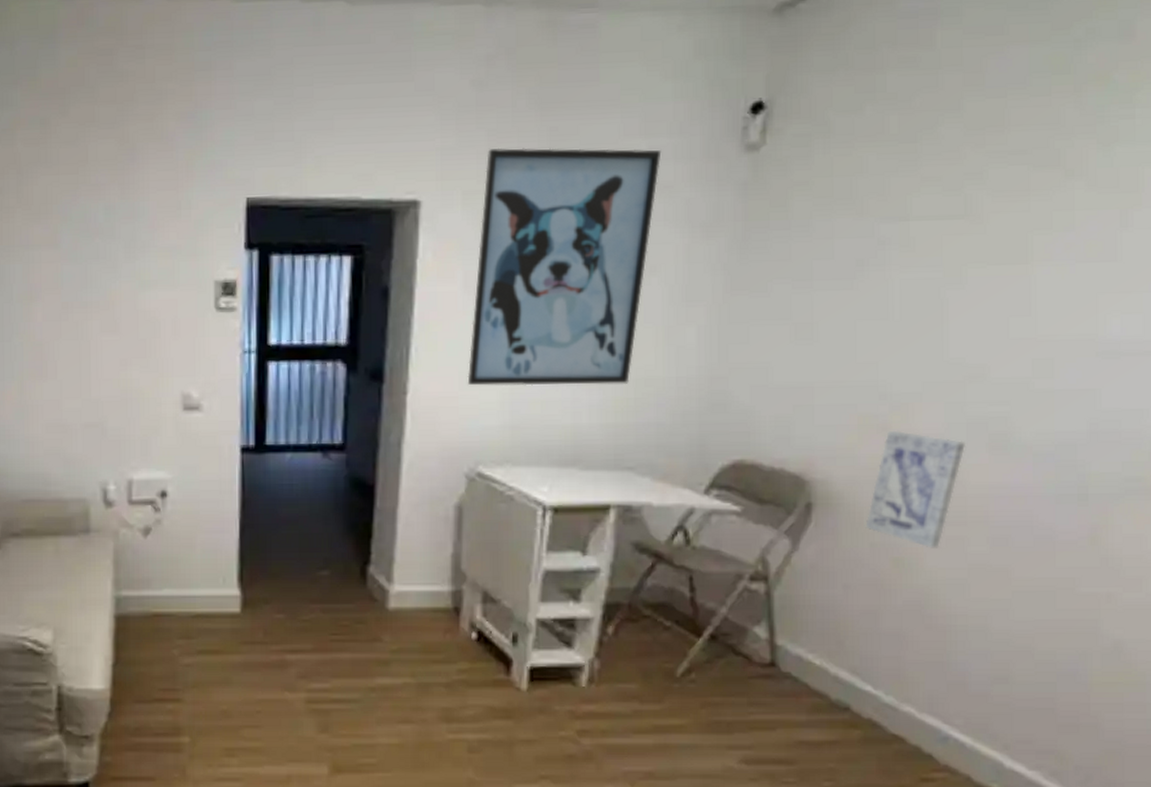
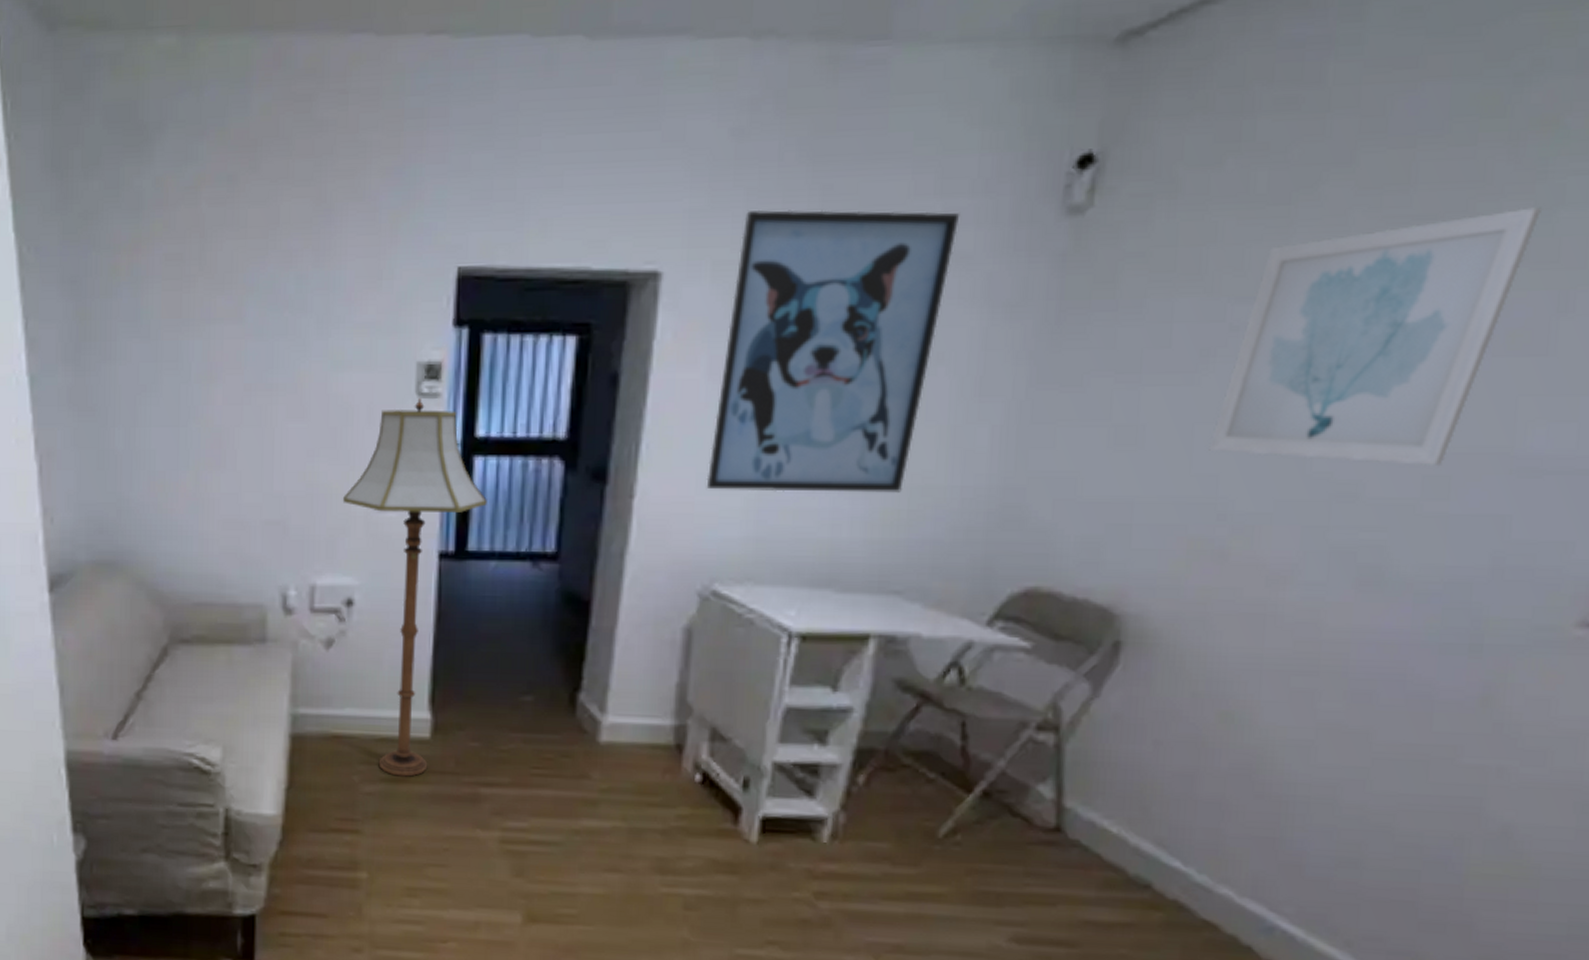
floor lamp: none [153,311,281,648] -> present [342,397,487,777]
wall art: present [865,430,966,548] -> none [1187,558,1326,702]
wall art: none [869,143,1102,352] -> present [1209,206,1541,467]

